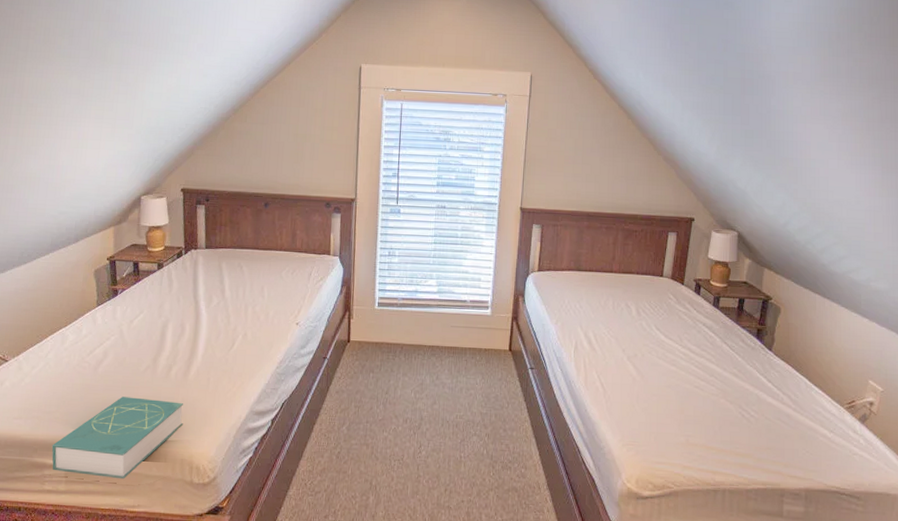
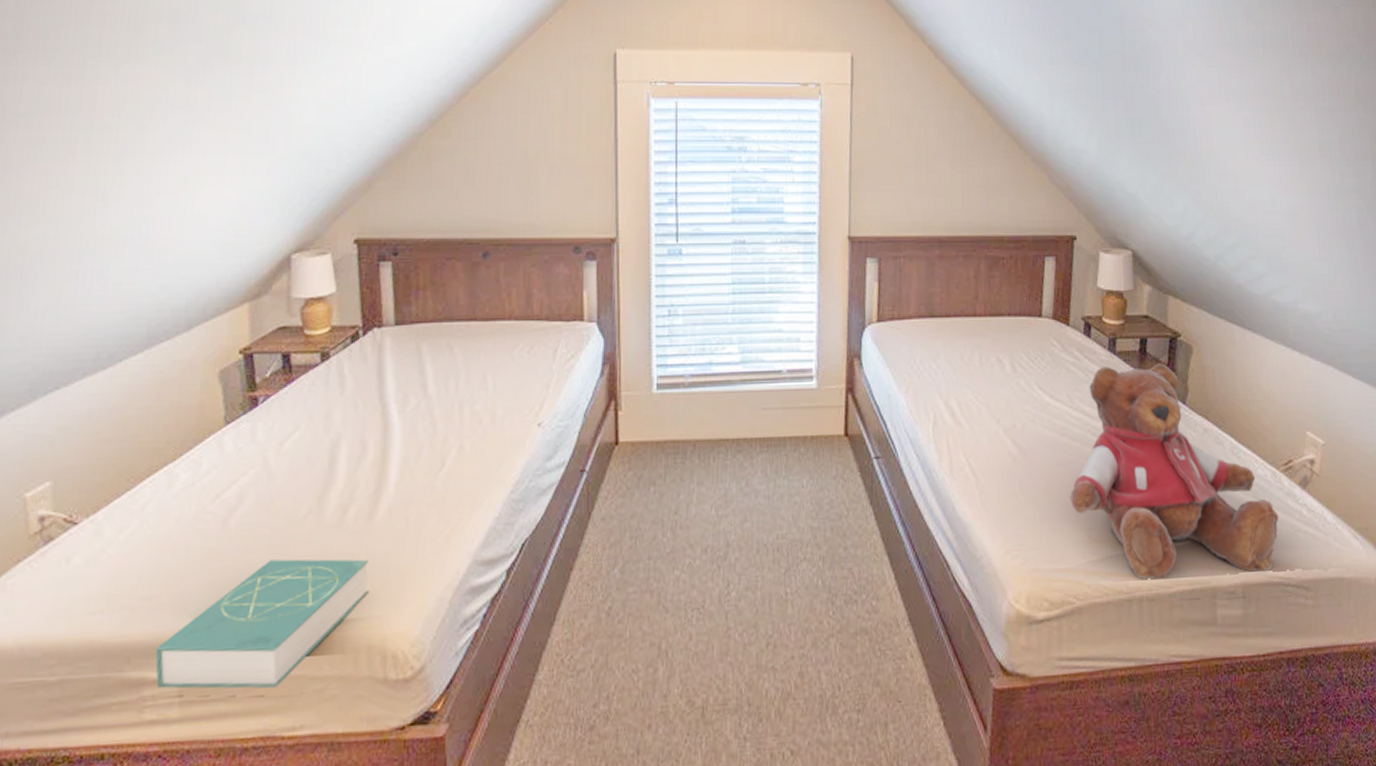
teddy bear: none [674,317,840,483] -> present [1069,363,1279,580]

